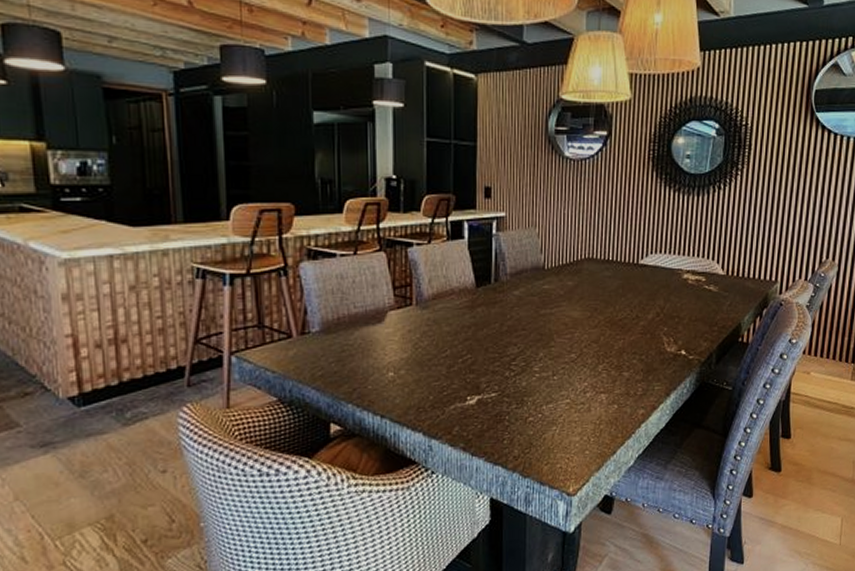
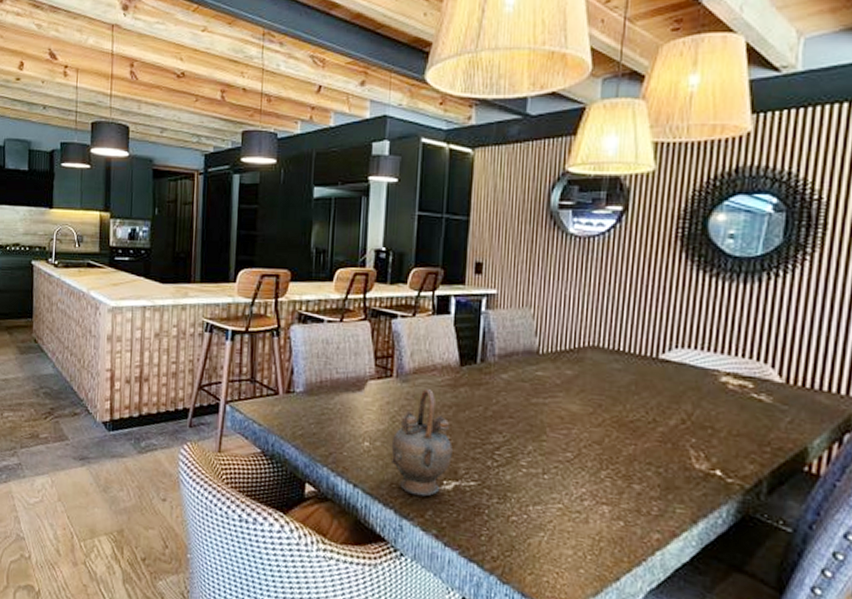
teapot: none [415,313,474,415] -> present [391,389,452,497]

